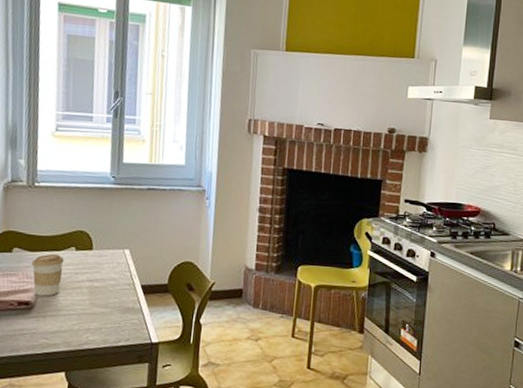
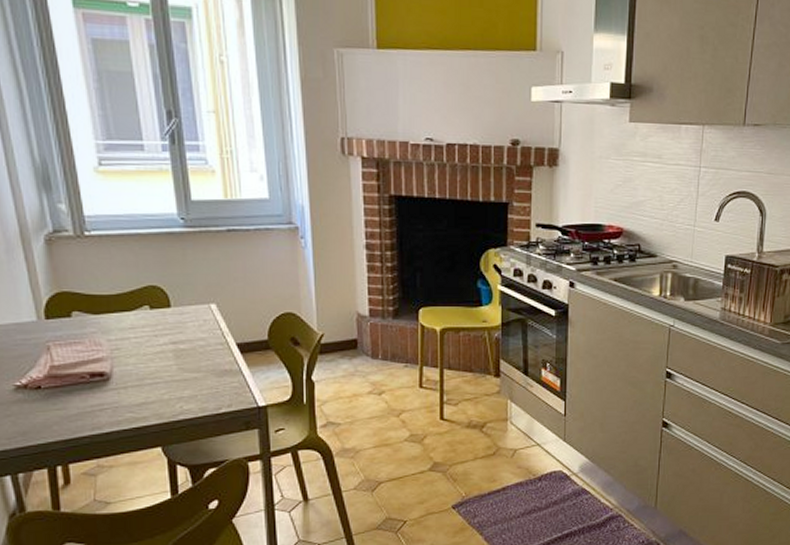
coffee cup: present [32,253,64,297] -> none [99,315,139,365]

